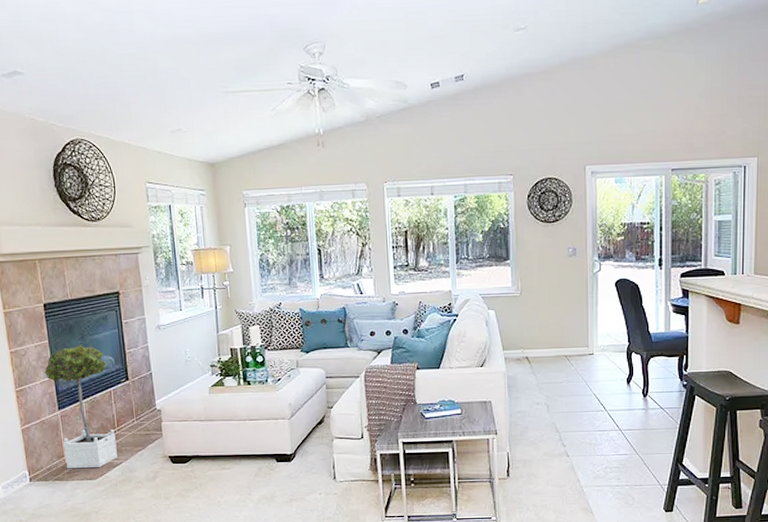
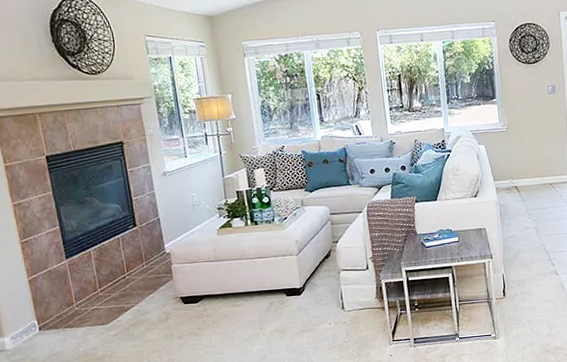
potted tree: present [44,344,117,469] -> none [49,194,128,316]

